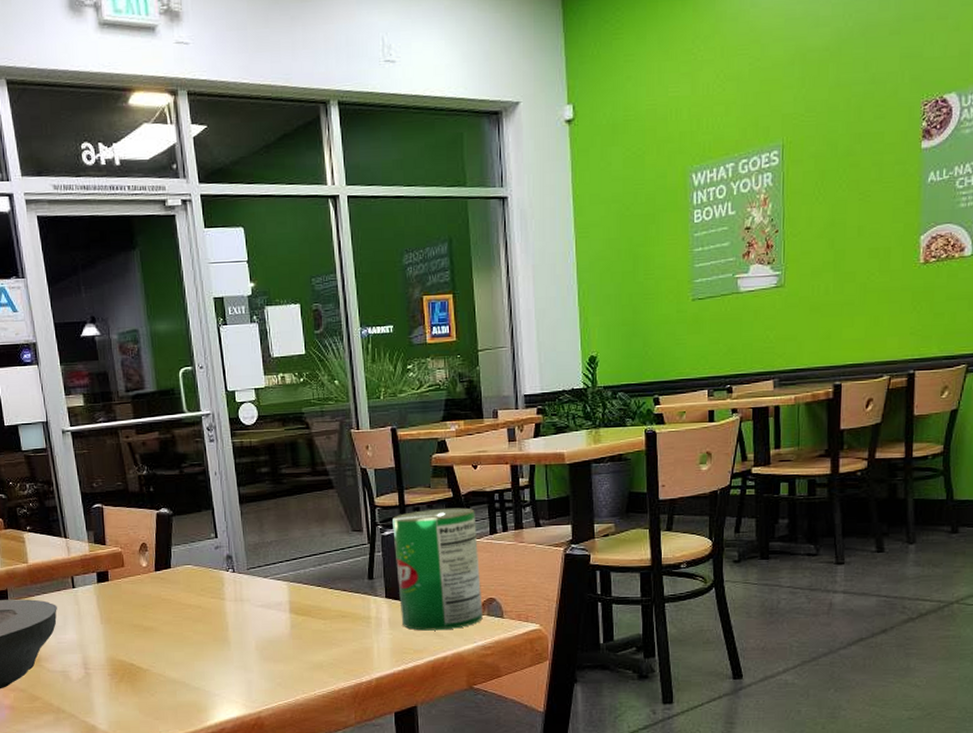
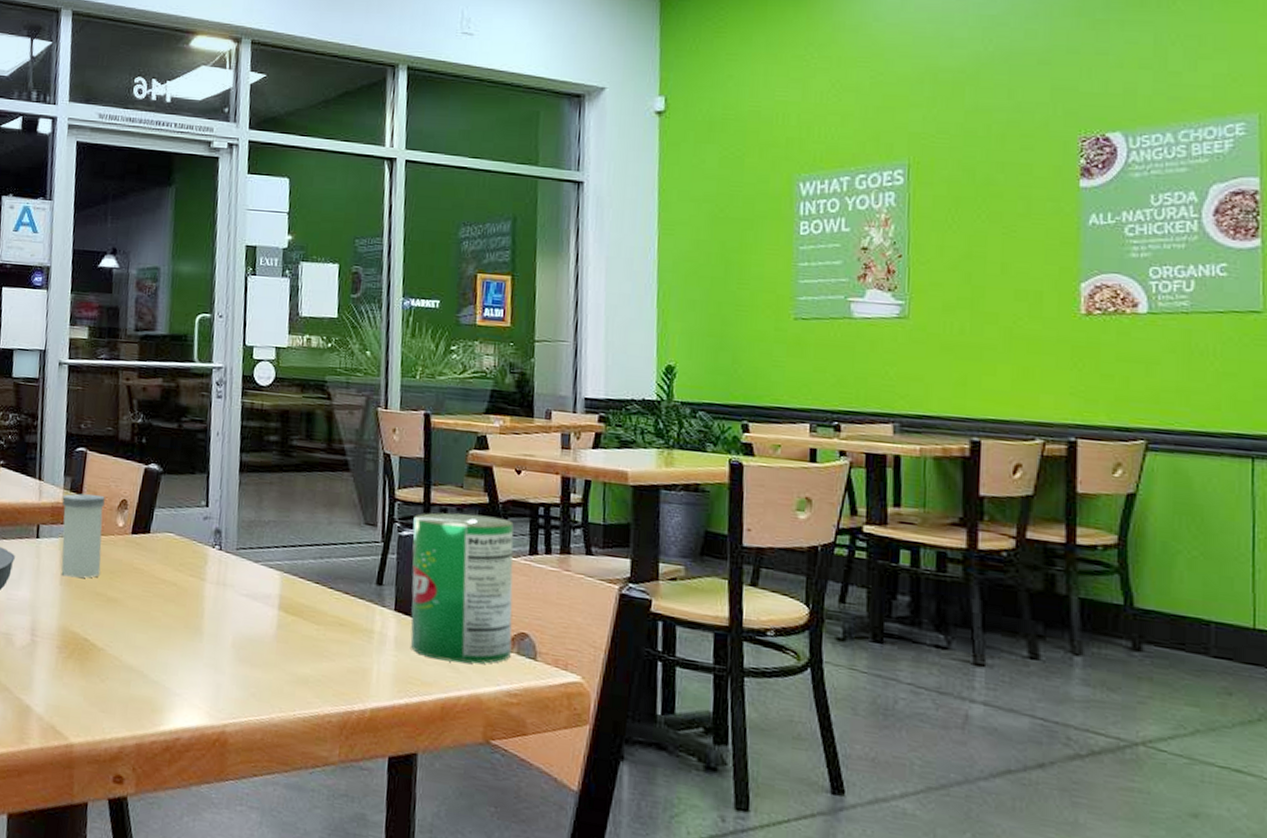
salt shaker: none [88,542,134,616] -> present [61,493,105,578]

